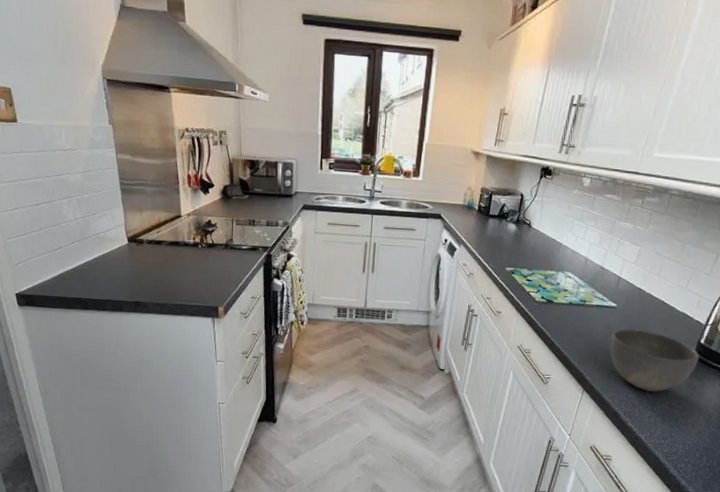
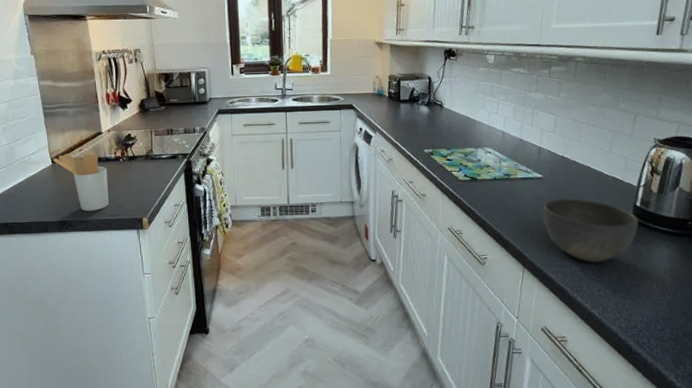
utensil holder: none [129,233,185,295] -> present [53,153,109,211]

